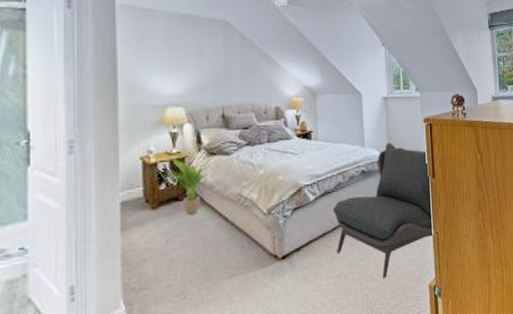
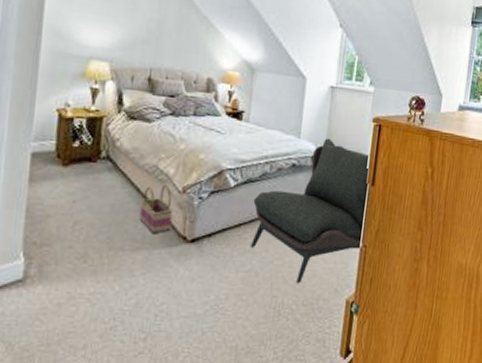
potted plant: present [166,157,210,215] -> none [81,114,128,178]
basket: none [230,209,262,259] -> present [139,184,173,234]

